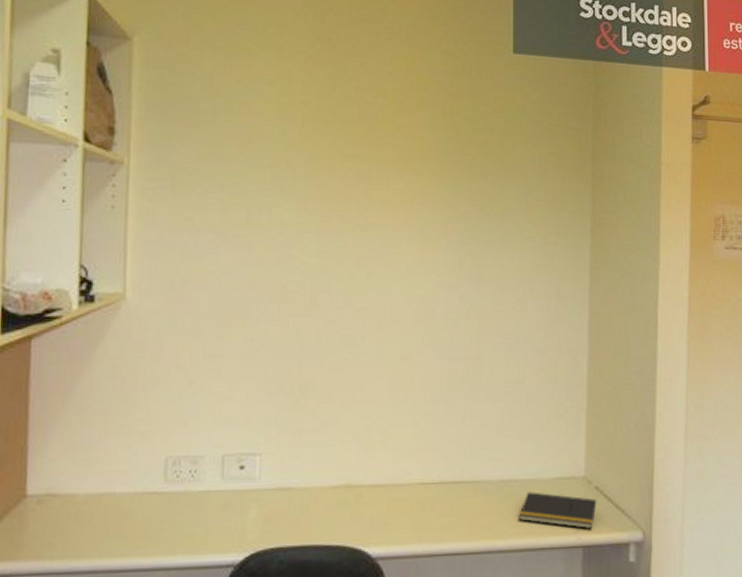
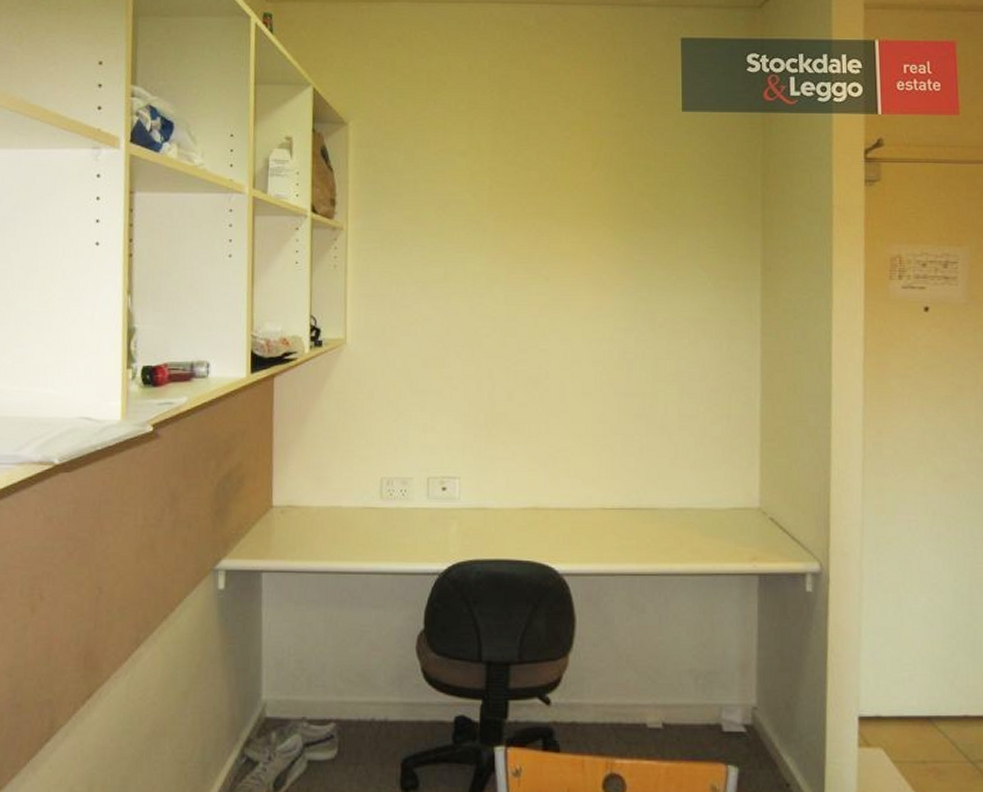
notepad: present [519,492,597,530] -> none [695,520,772,558]

